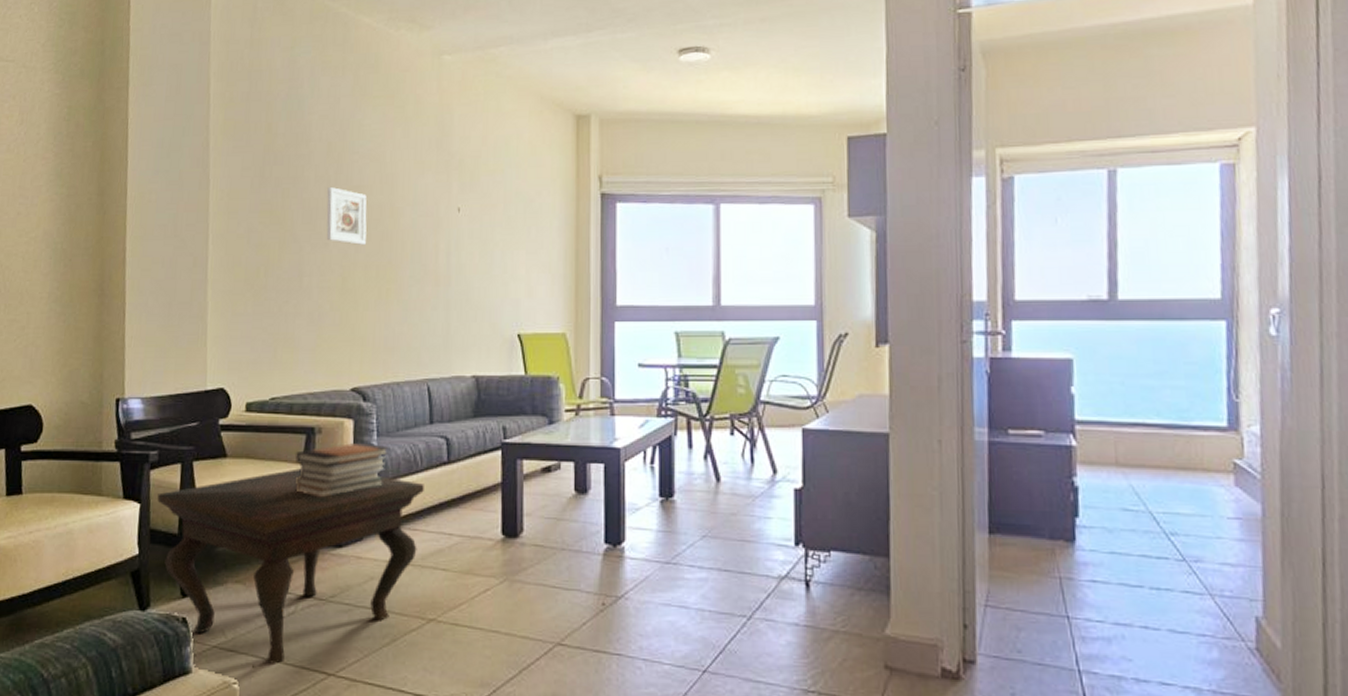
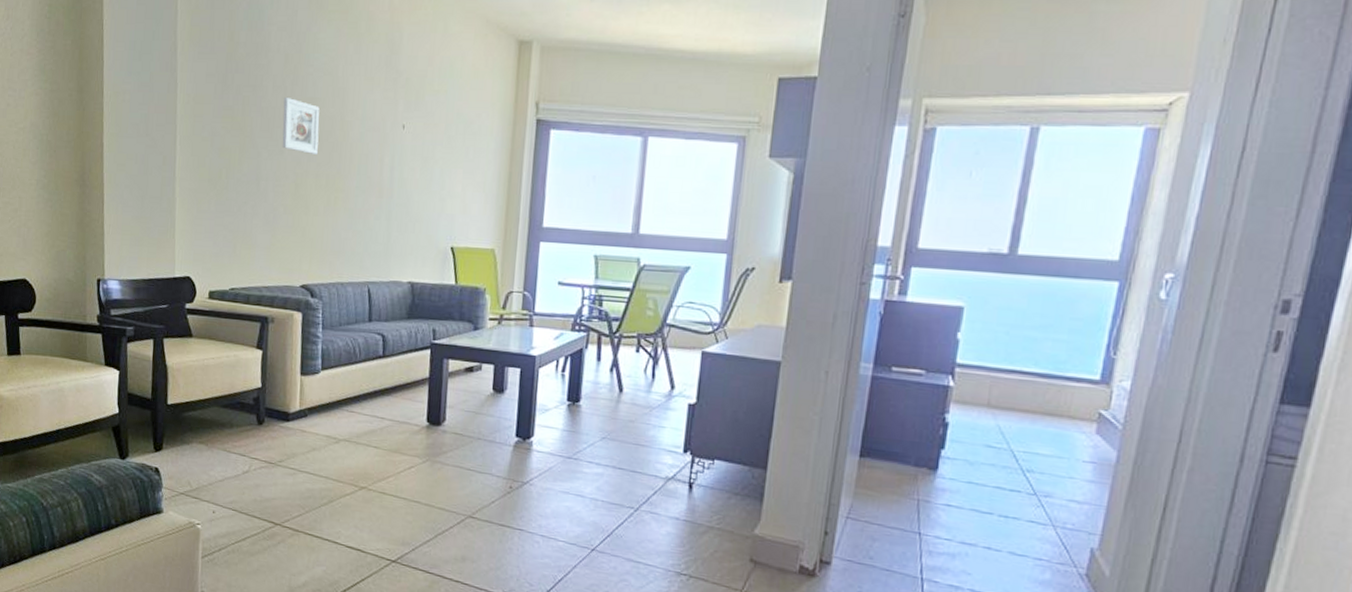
side table: present [157,468,424,664] -> none [134,351,362,512]
book stack: present [295,442,389,498] -> none [251,332,332,379]

